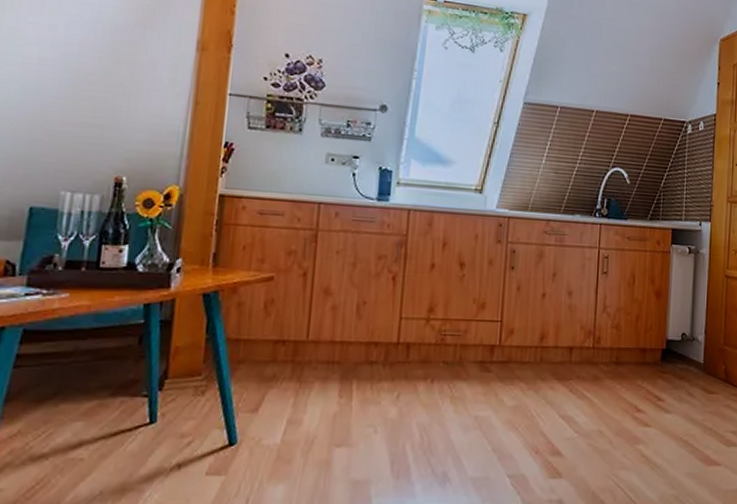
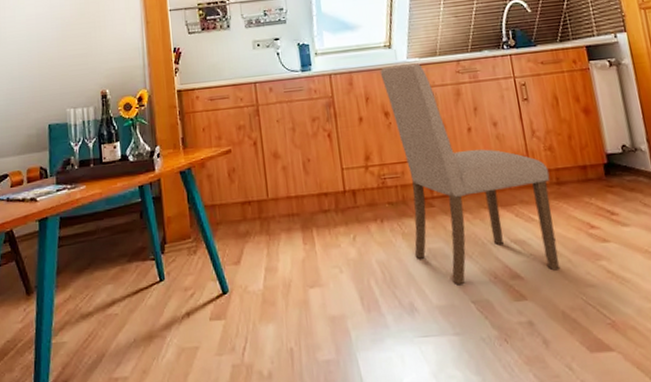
dining chair: none [459,212,611,456] -> present [380,63,560,284]

